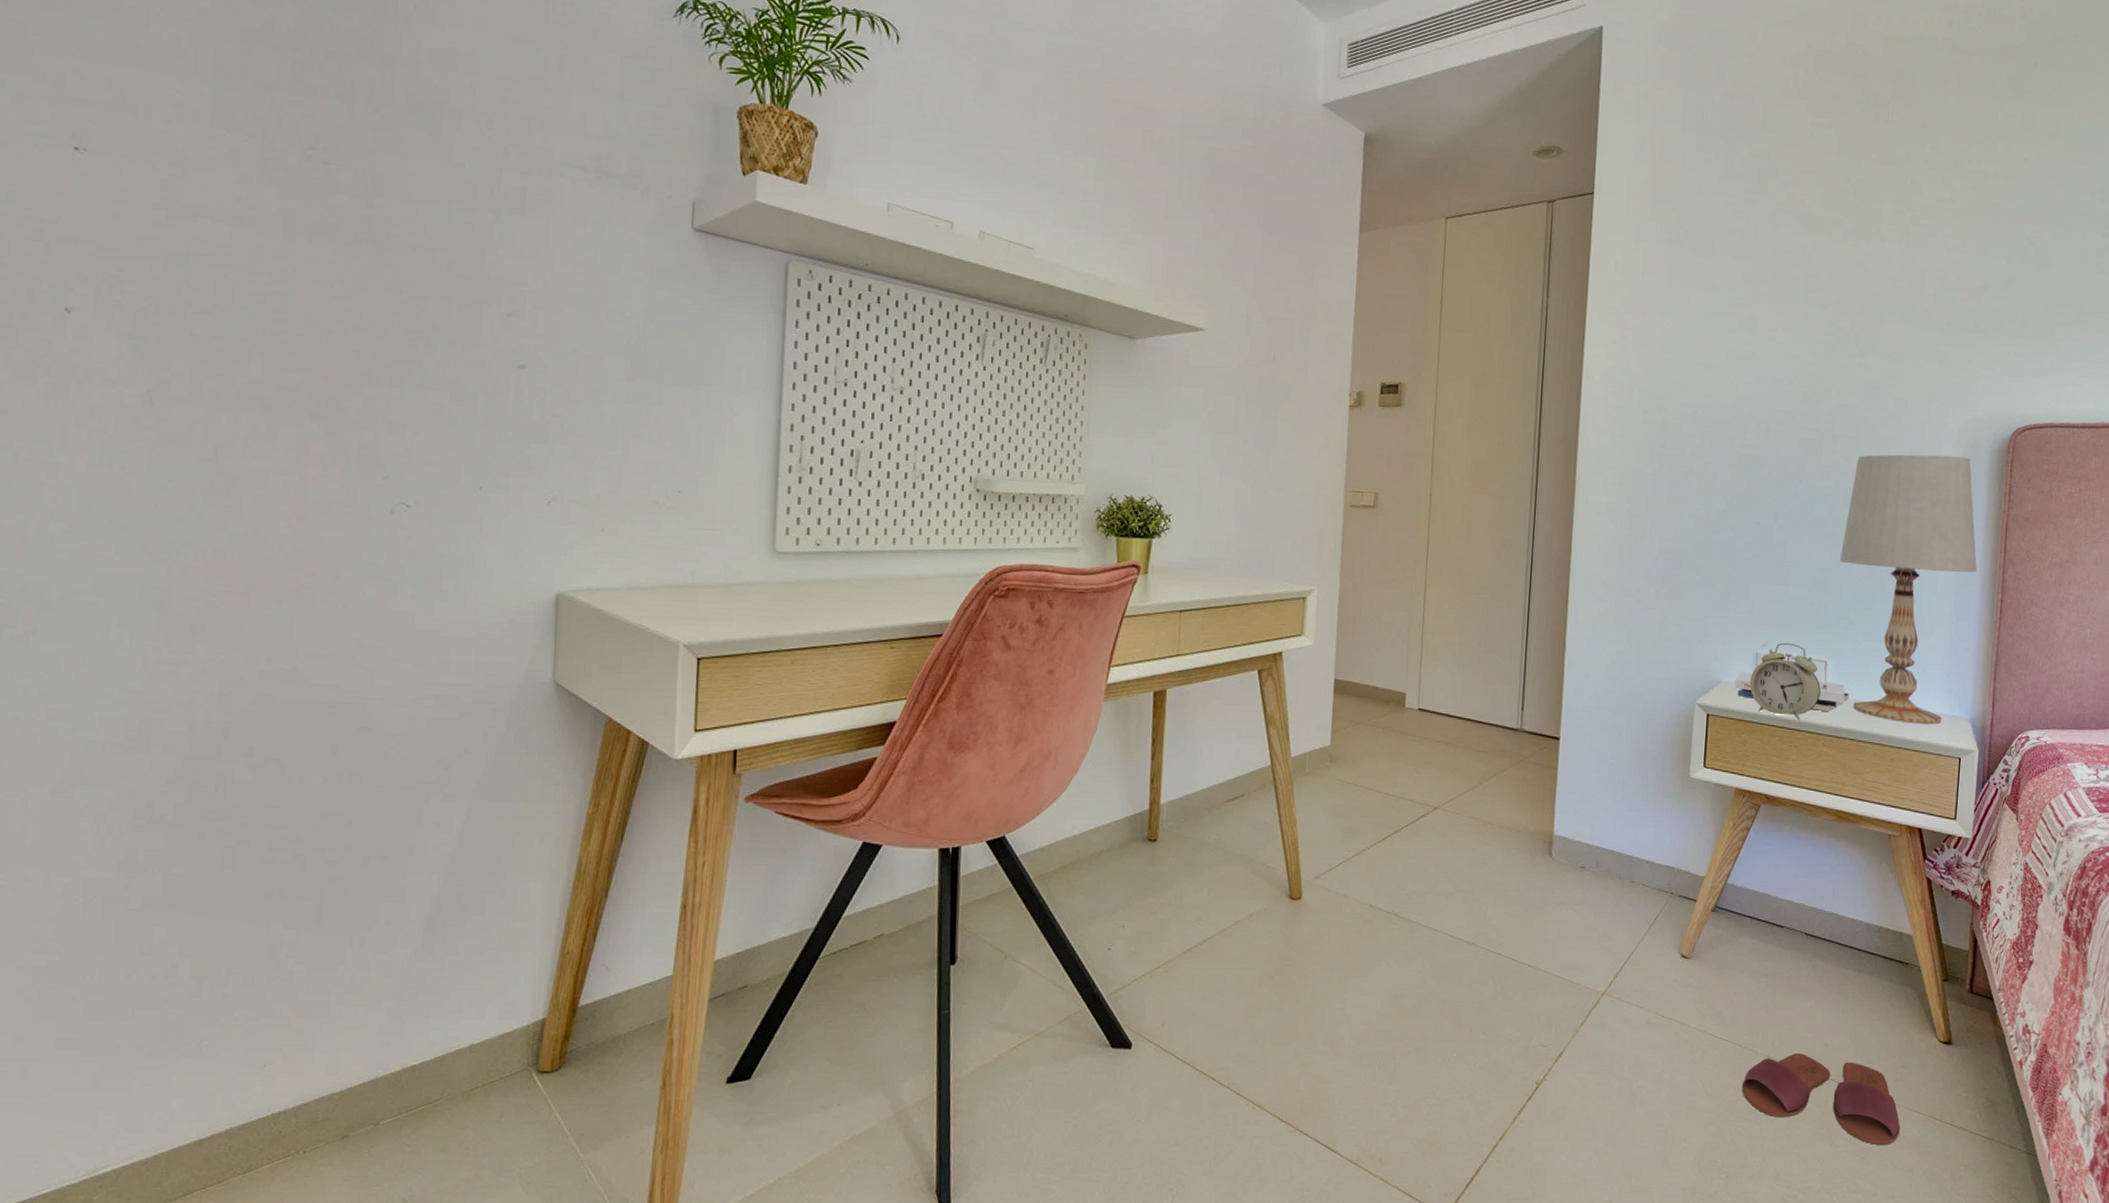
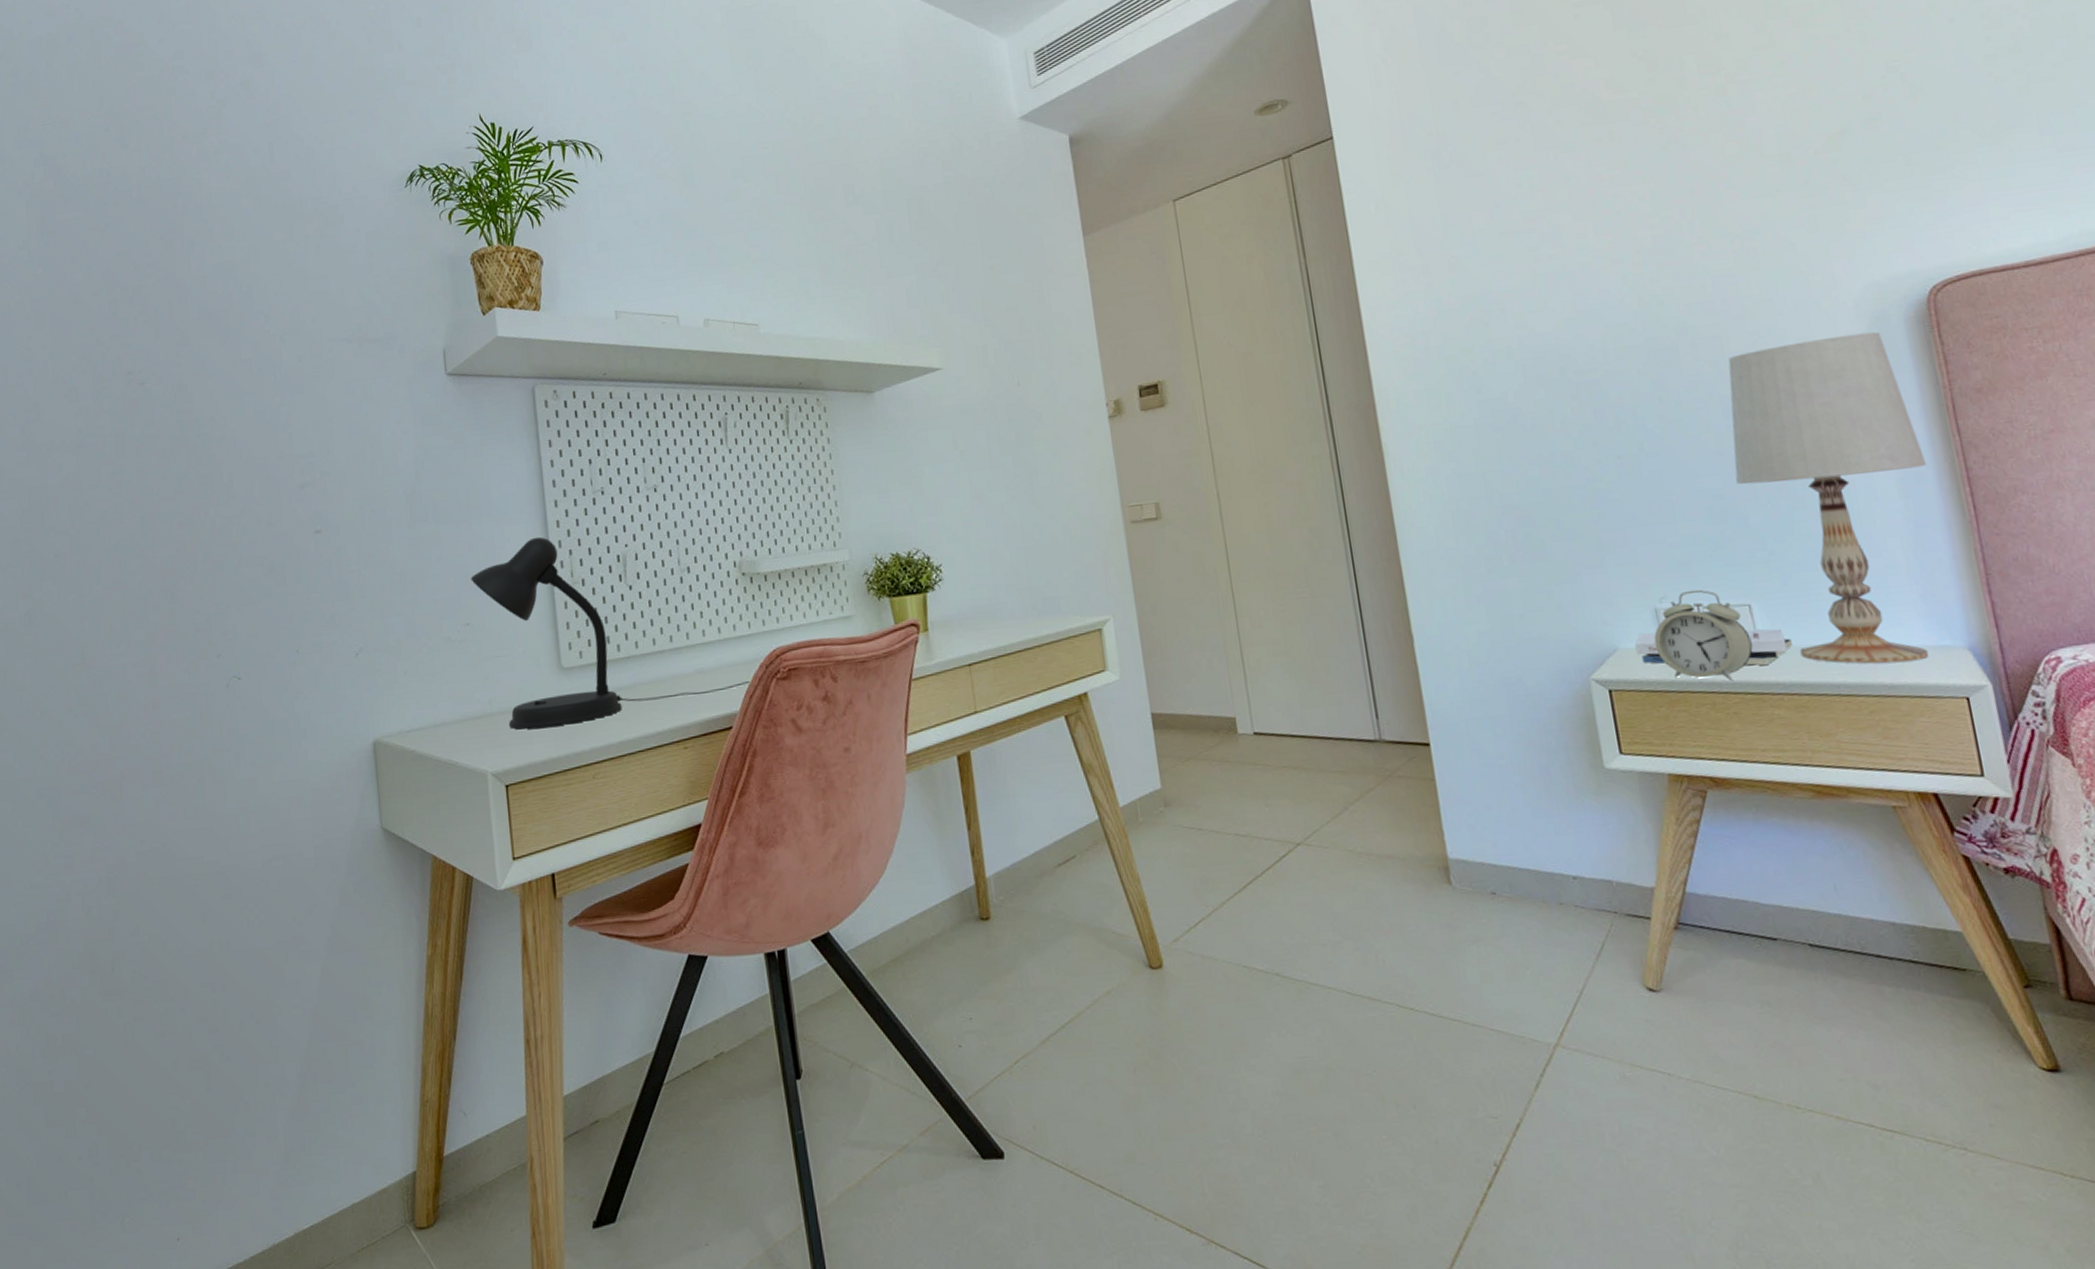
desk lamp: none [689,416,967,608] -> present [471,536,750,730]
slippers: present [1741,1053,1900,1144] -> none [1770,1100,2016,1215]

